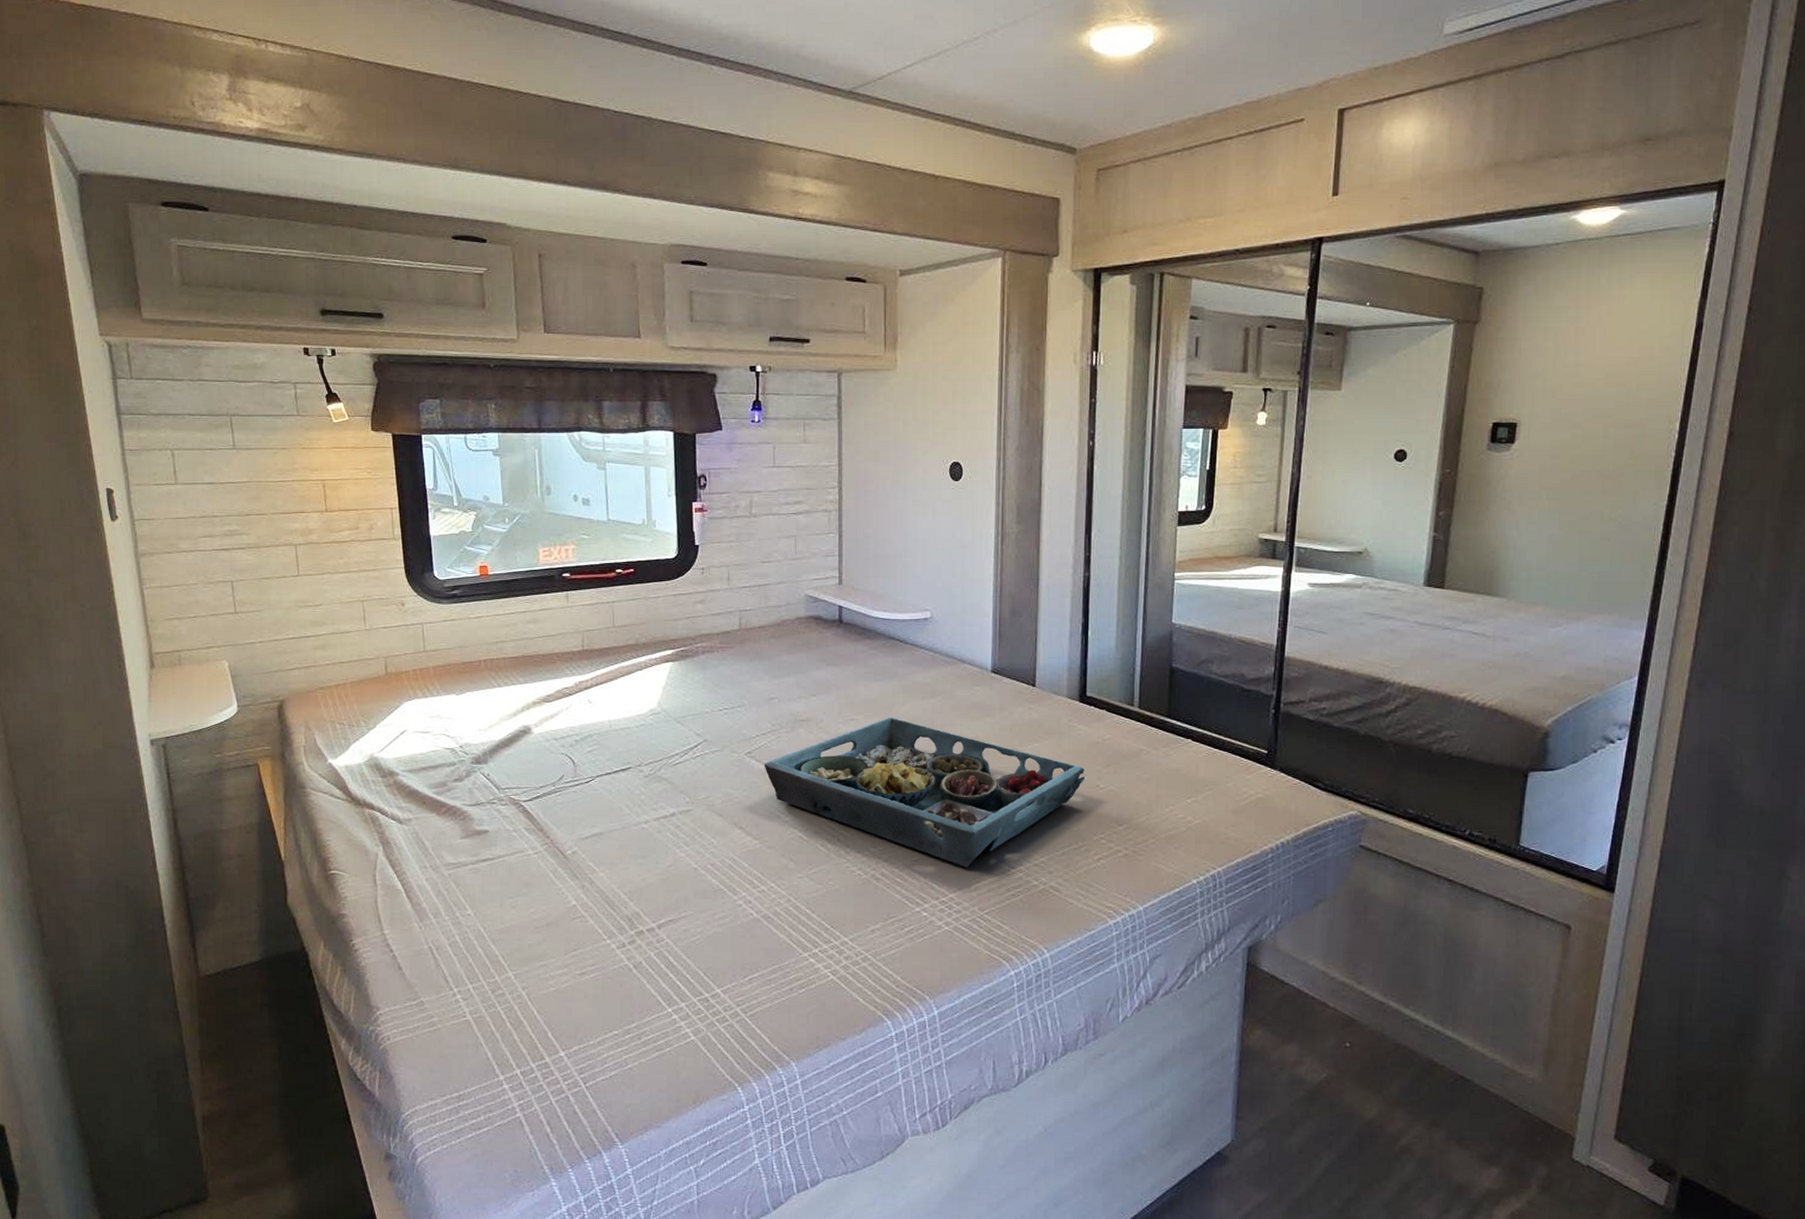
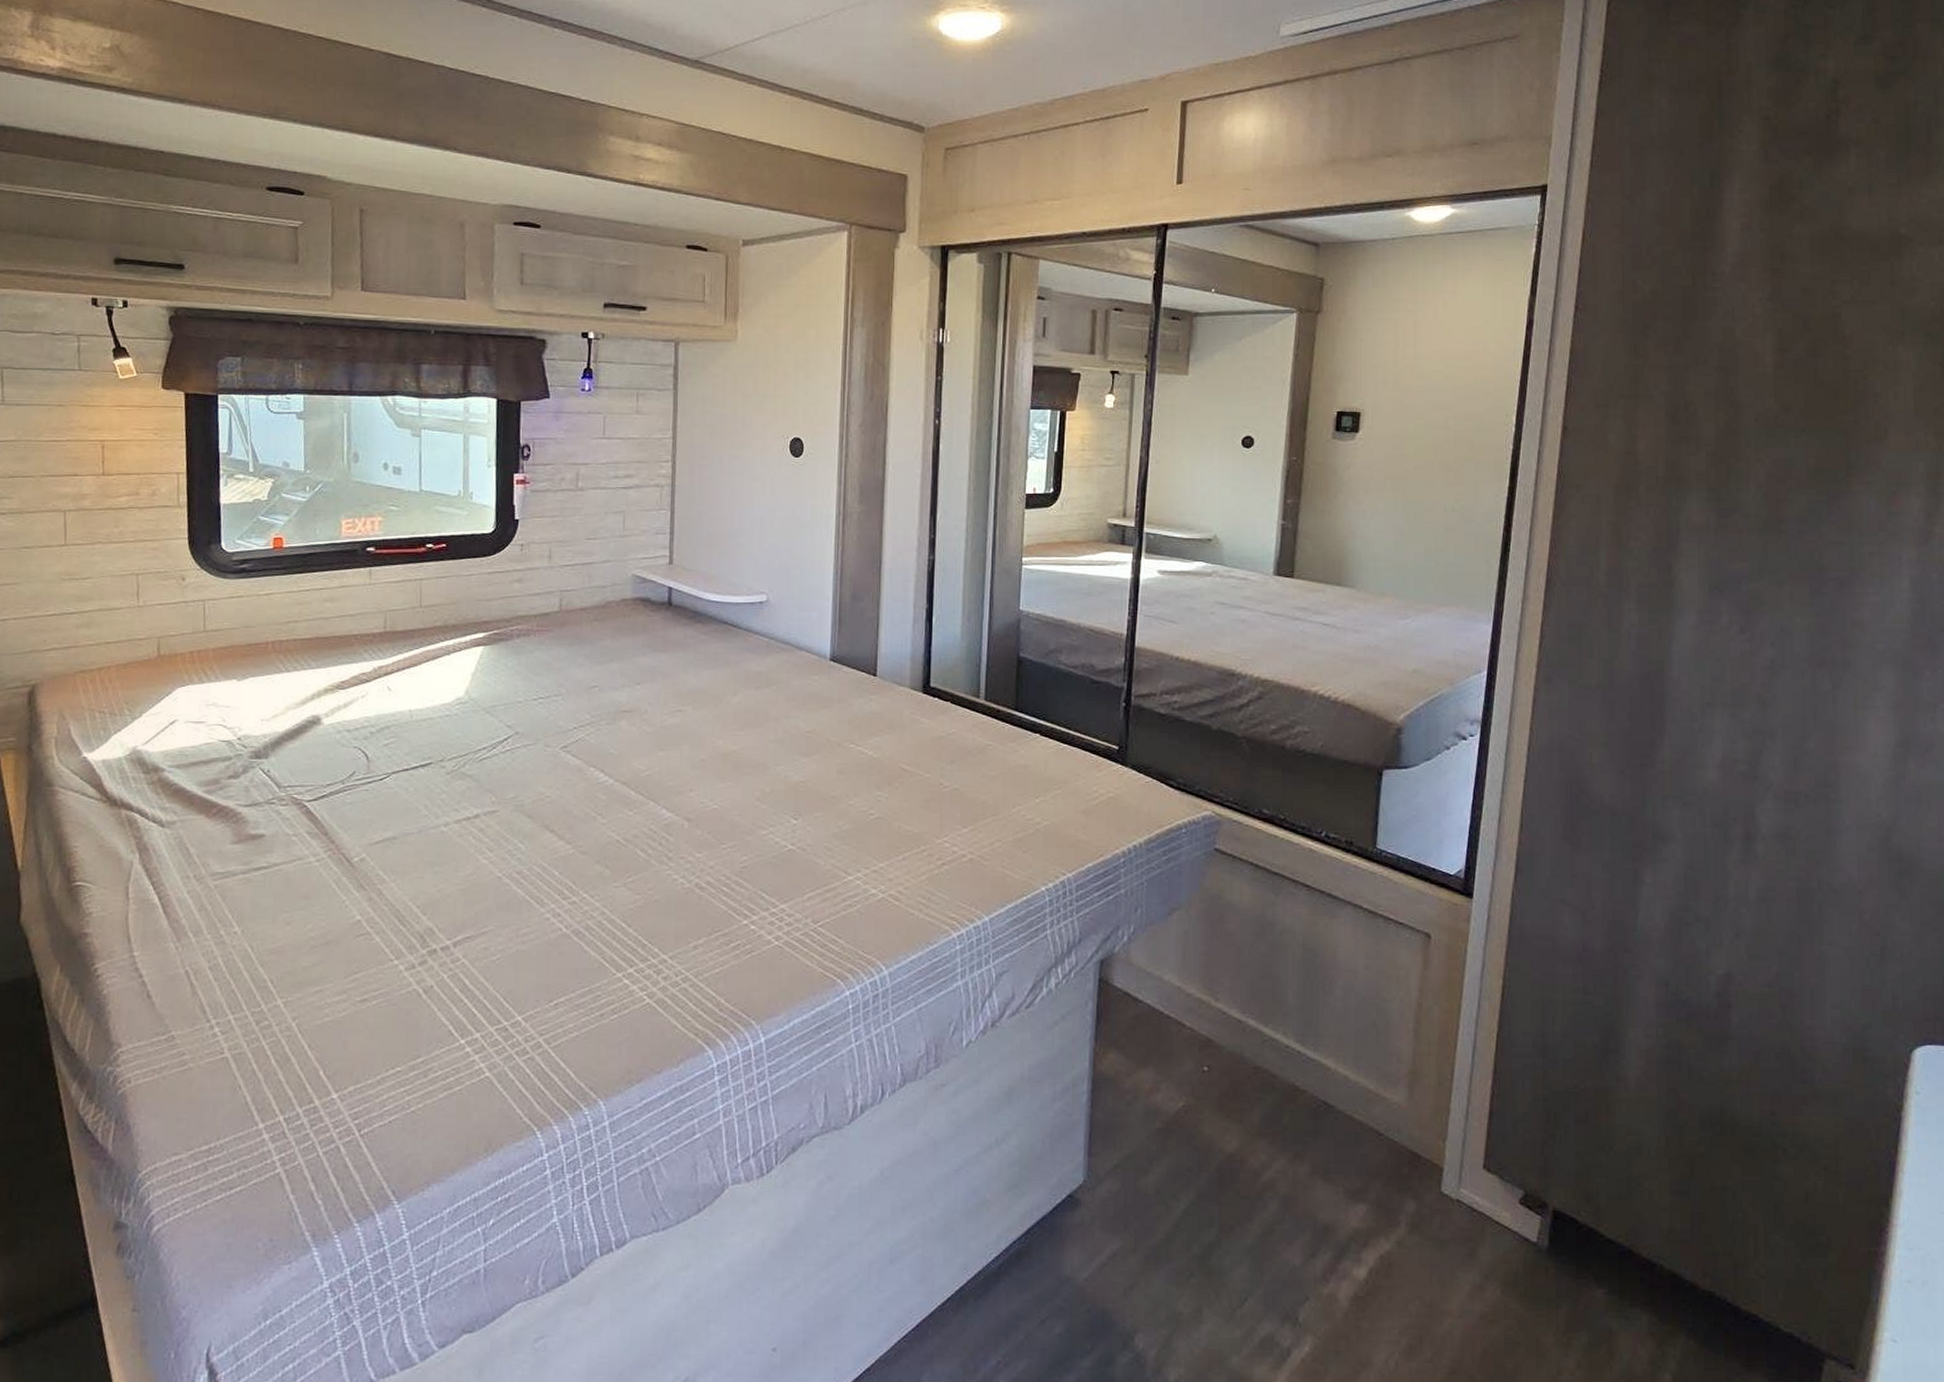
serving tray: present [764,718,1086,868] -> none [580,709,929,875]

